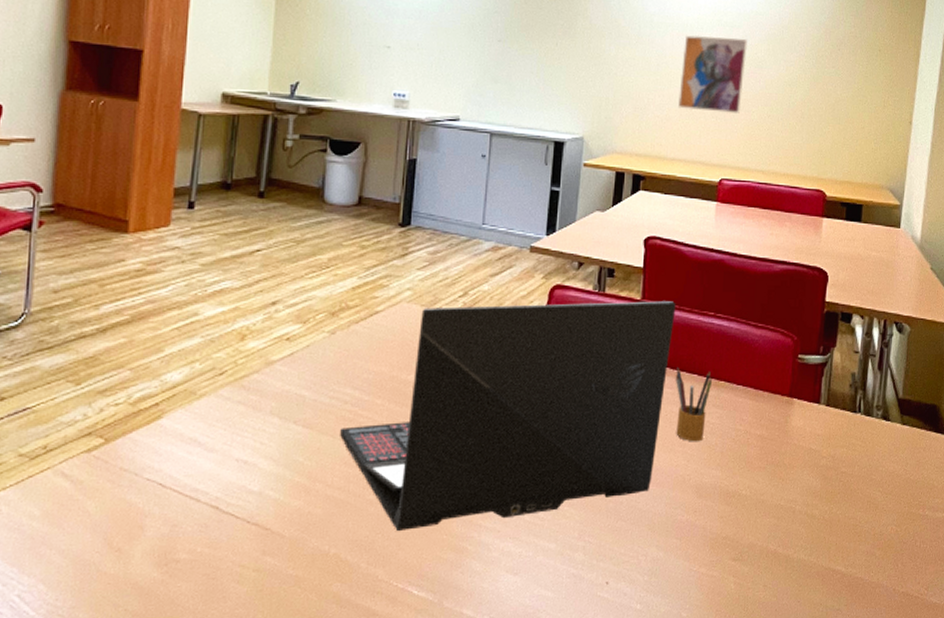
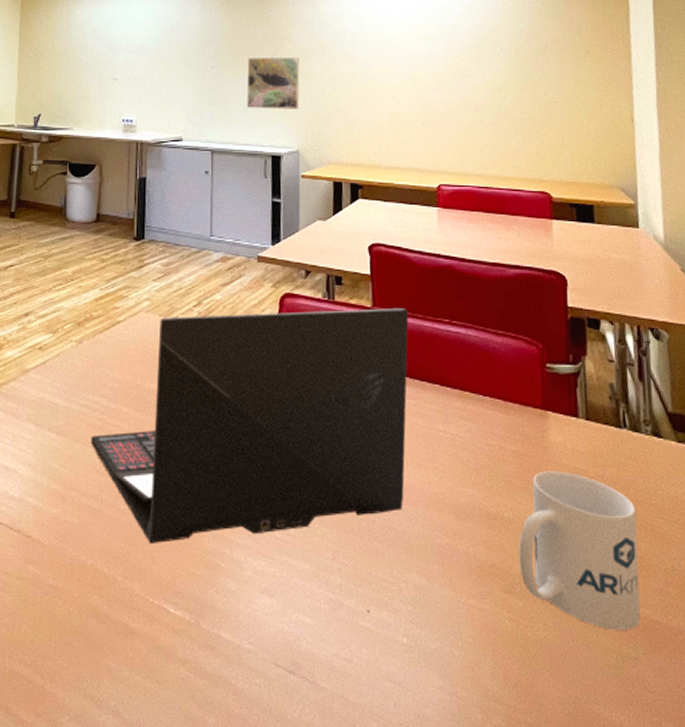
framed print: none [533,33,593,93] -> present [246,57,300,109]
pencil box: present [675,368,713,442] -> none [416,377,457,457]
wall art: present [678,35,747,113] -> none [386,49,451,120]
mug: none [750,452,857,587] -> present [518,471,641,630]

